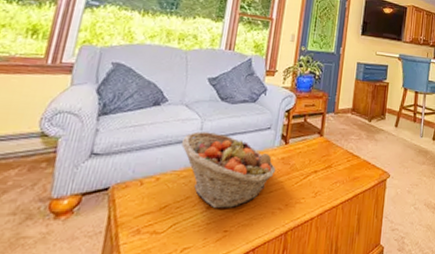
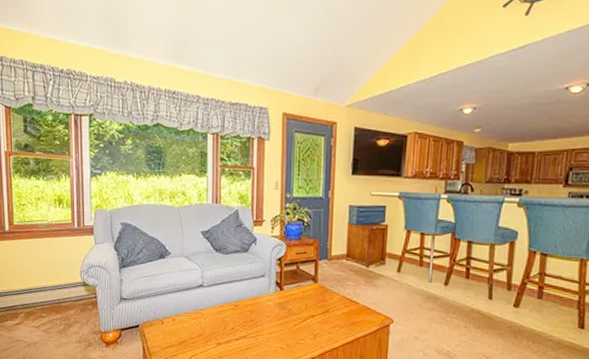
fruit basket: present [182,131,276,209] -> none [188,280,274,346]

